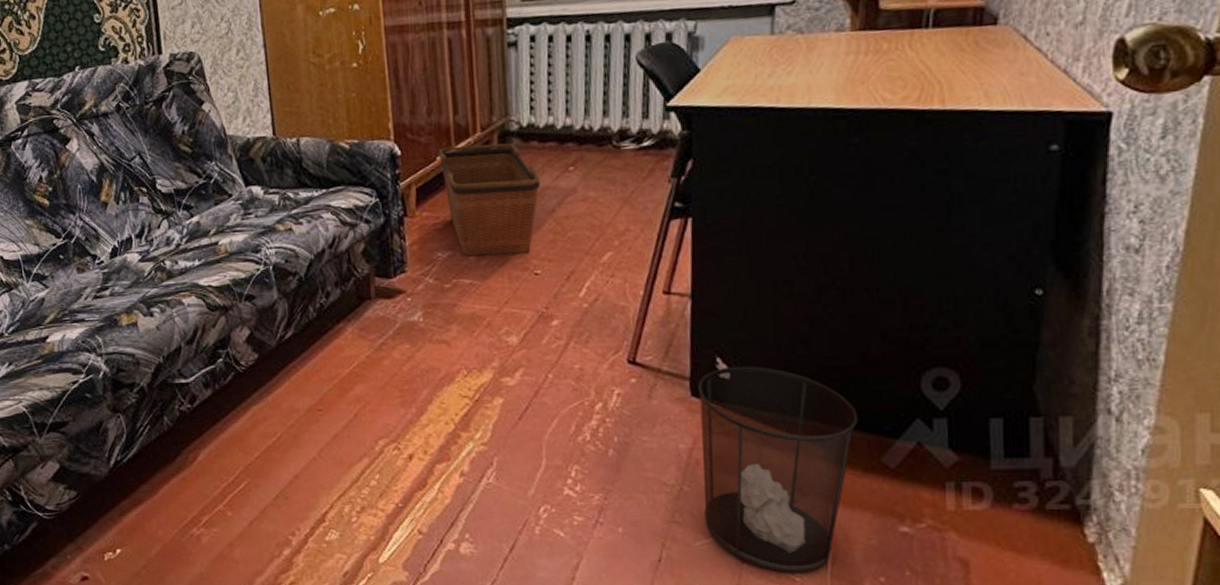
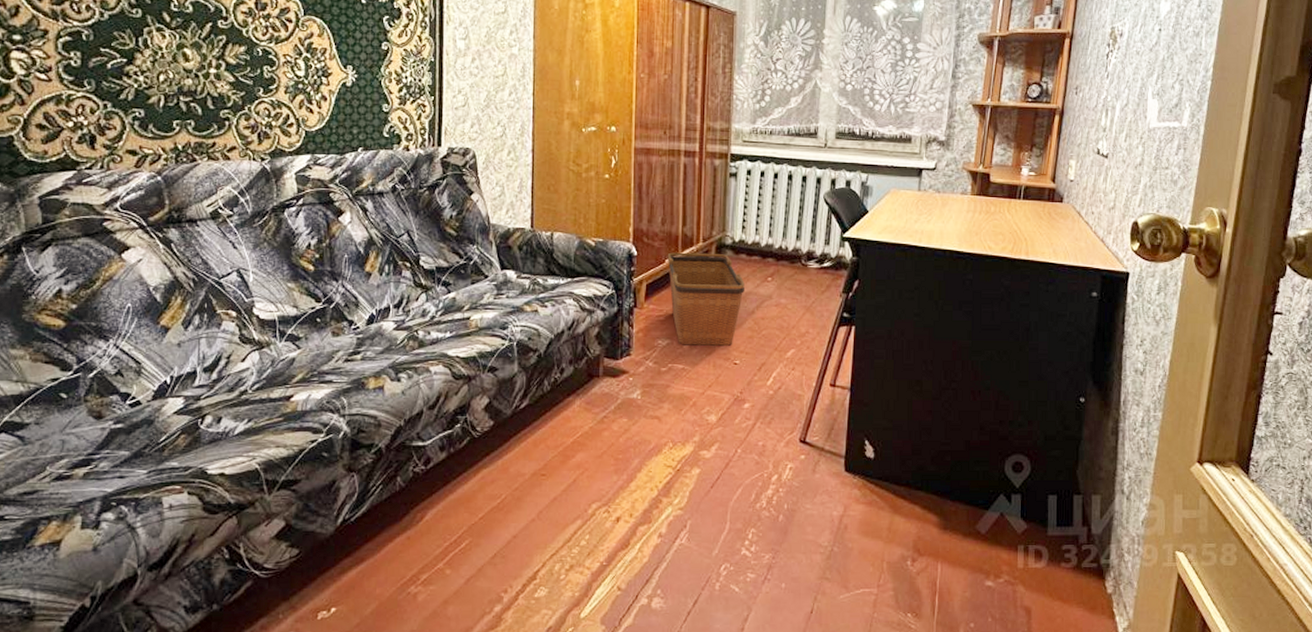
waste bin: present [698,365,859,574] -> none [848,448,962,622]

